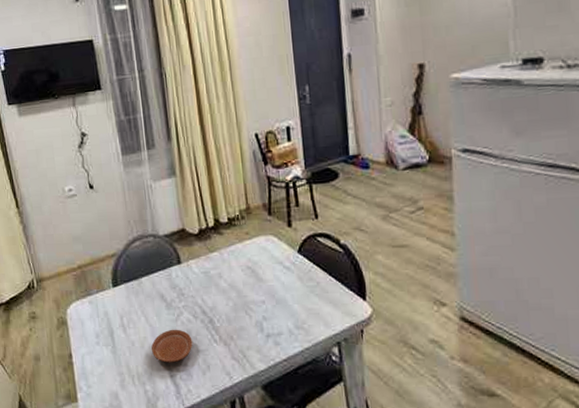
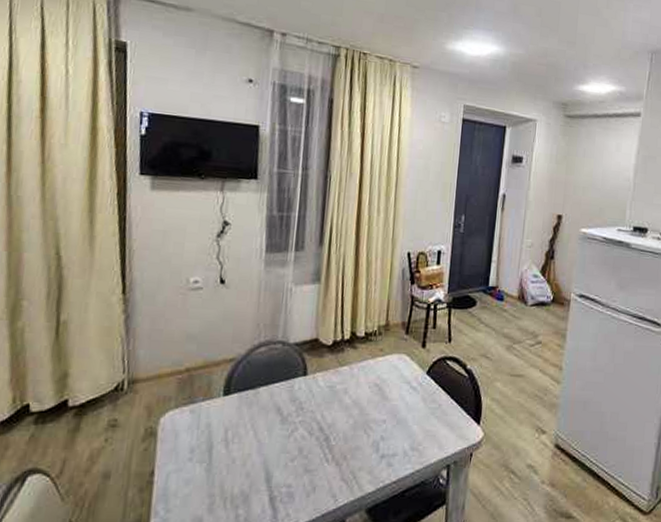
plate: present [151,329,193,363] -> none [254,446,303,484]

